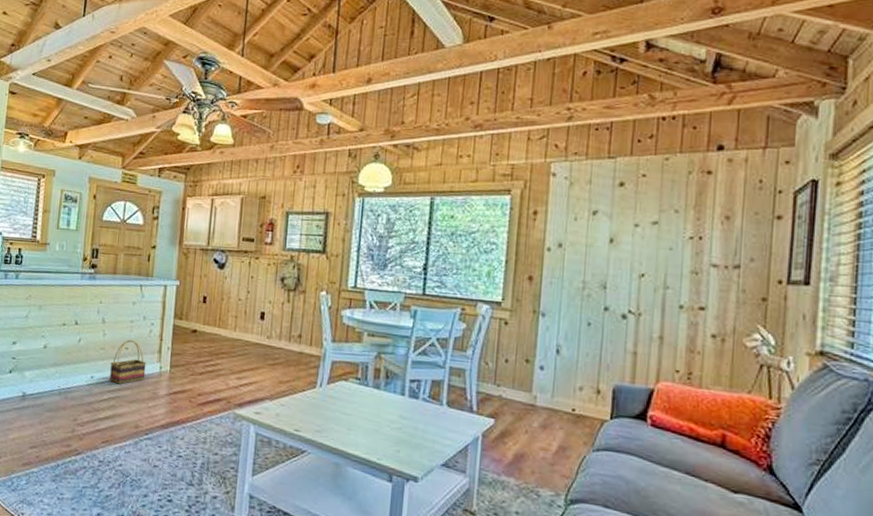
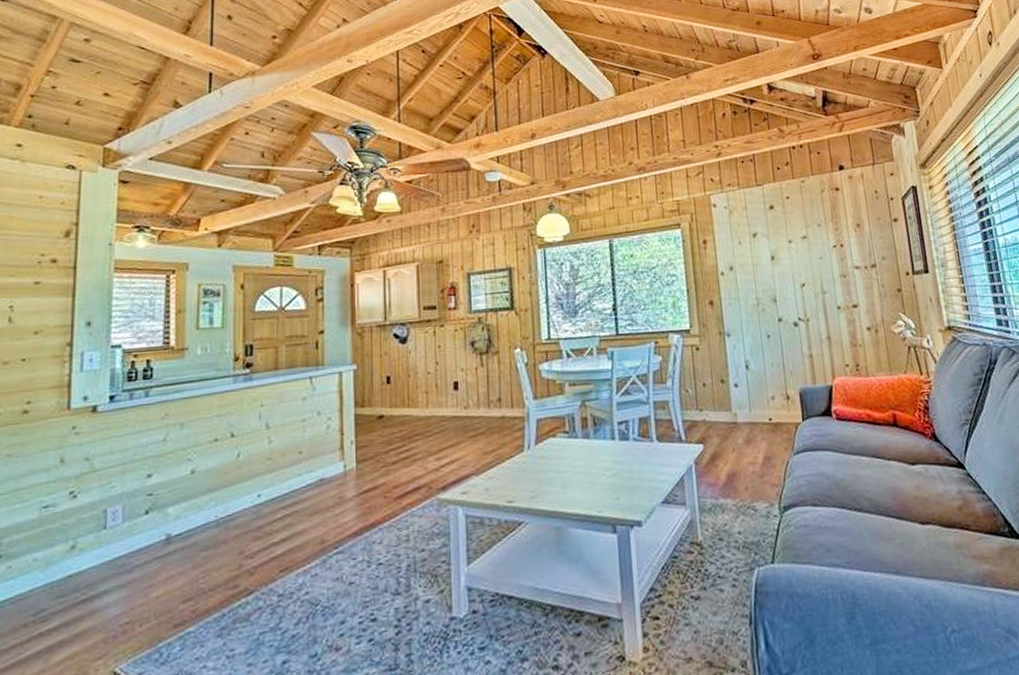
basket: present [110,340,147,384] -> none [281,442,327,497]

